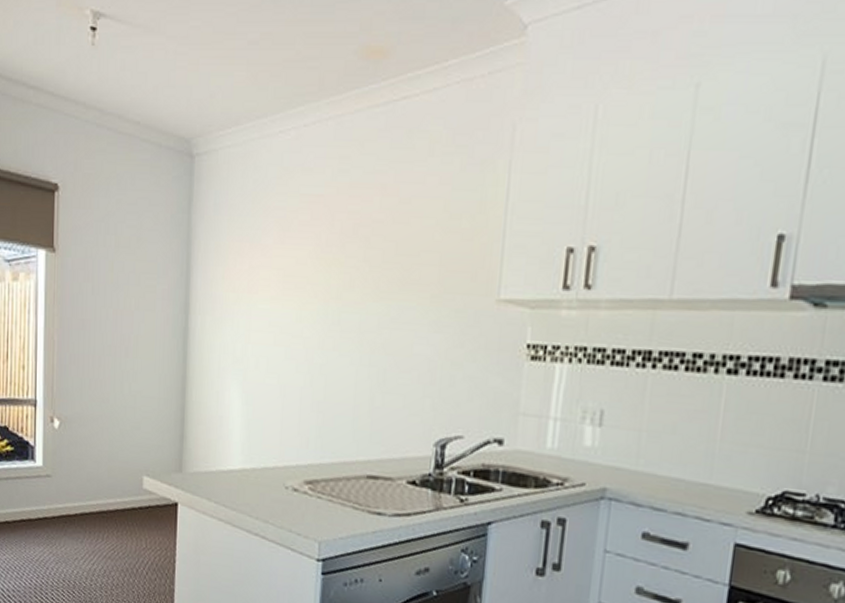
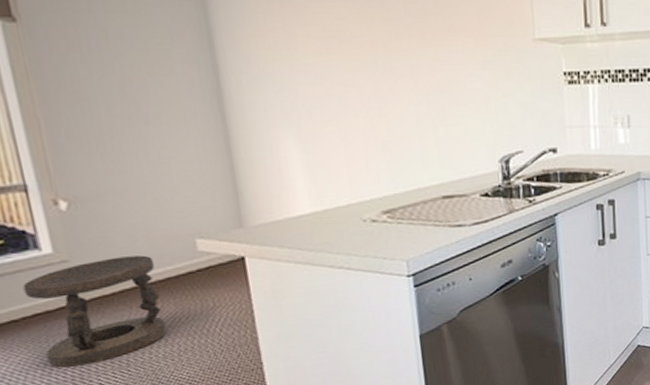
stool: none [18,480,108,578] -> present [23,255,166,368]

